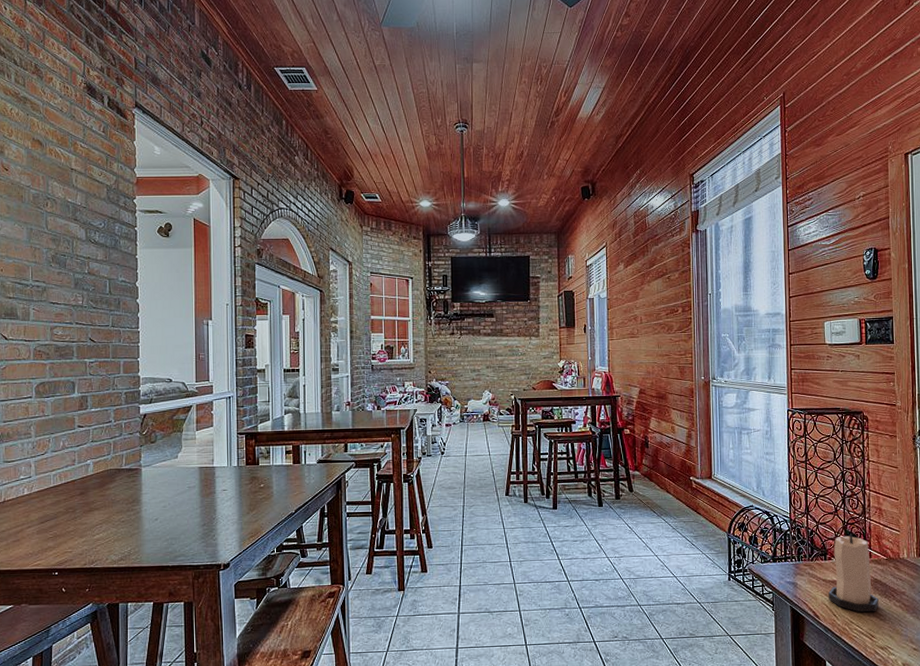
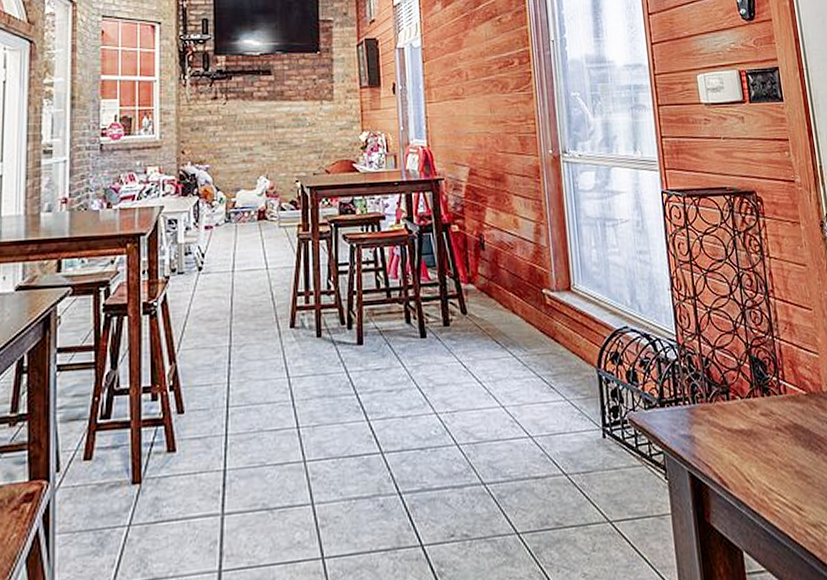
candle: present [828,533,879,612] -> none [736,360,804,474]

